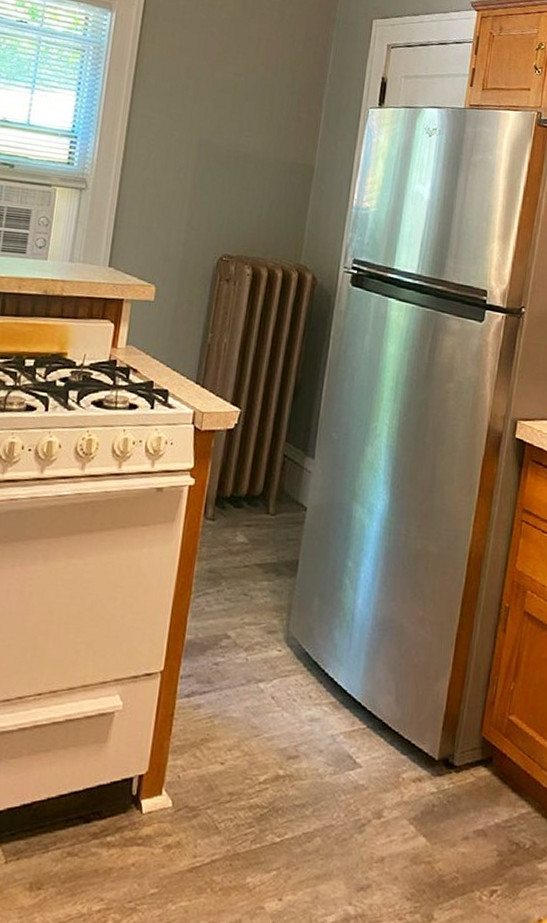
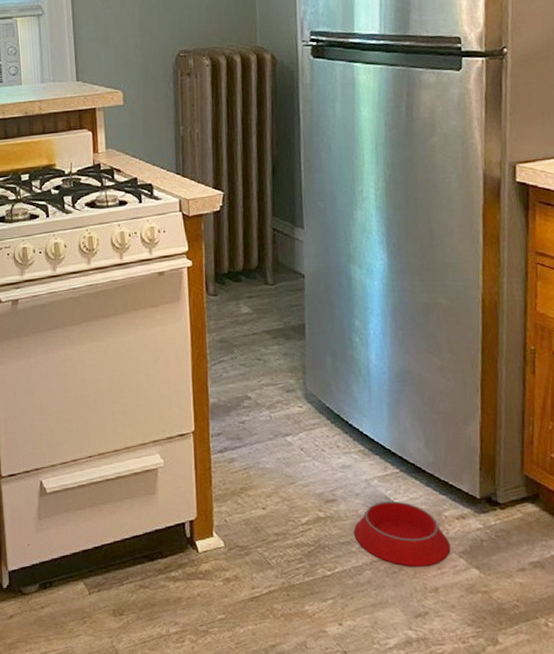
pet bowl: none [311,759,403,834] -> present [354,501,451,567]

